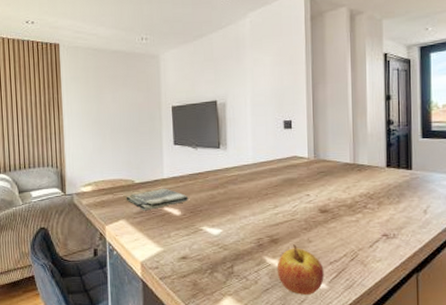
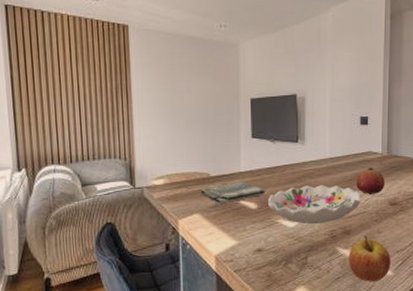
decorative bowl: none [191,191,289,231] -> present [268,185,362,224]
fruit: none [281,173,314,202] -> present [356,167,385,195]

